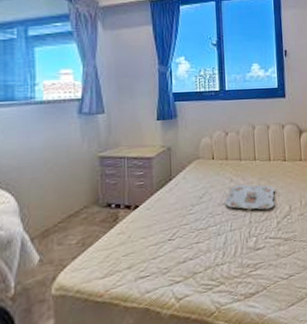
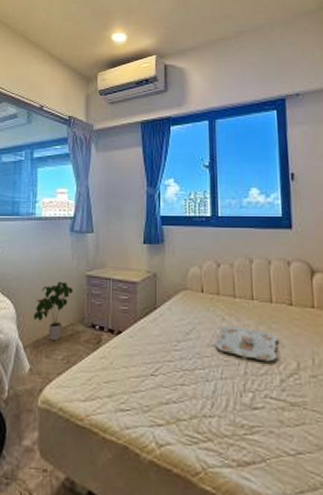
potted plant: none [41,166,84,227] -> present [34,282,73,342]

